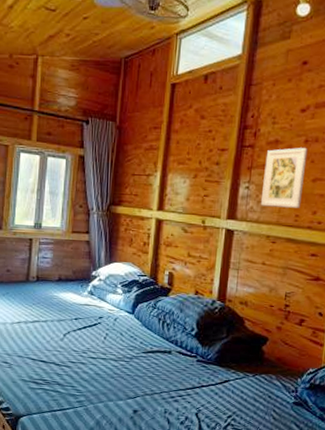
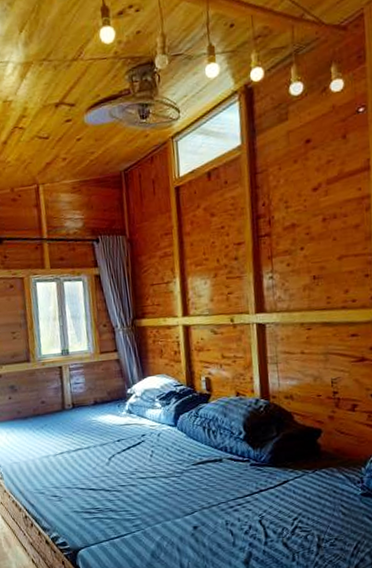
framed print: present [260,148,308,208] -> none [285,226,331,294]

